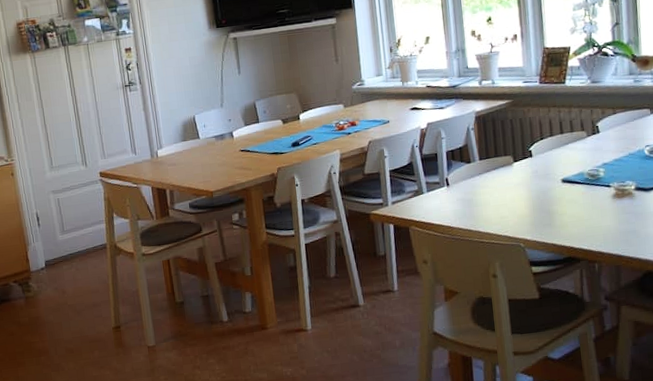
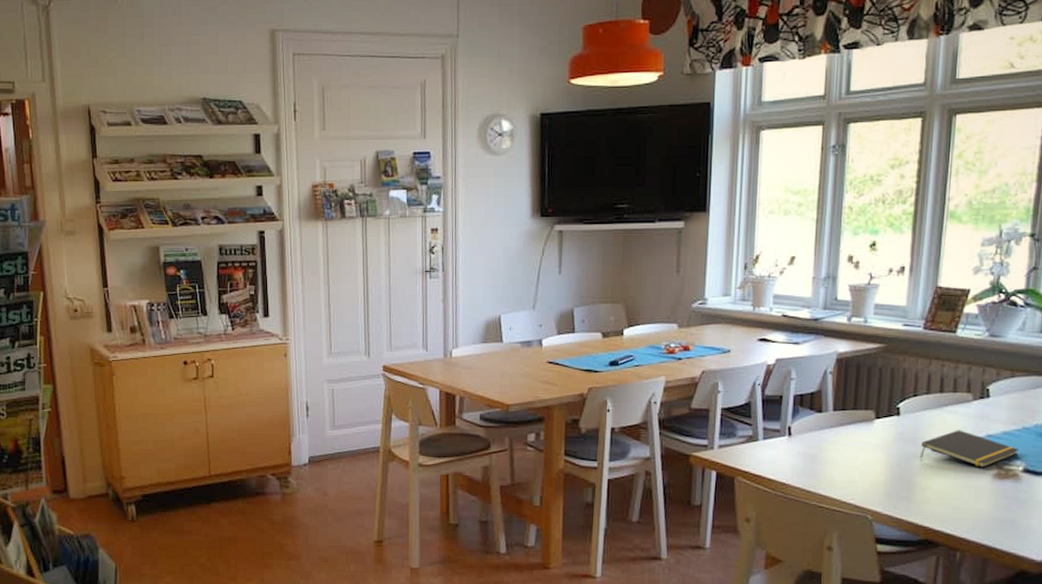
notepad: none [553,162,629,191] -> present [920,430,1019,468]

